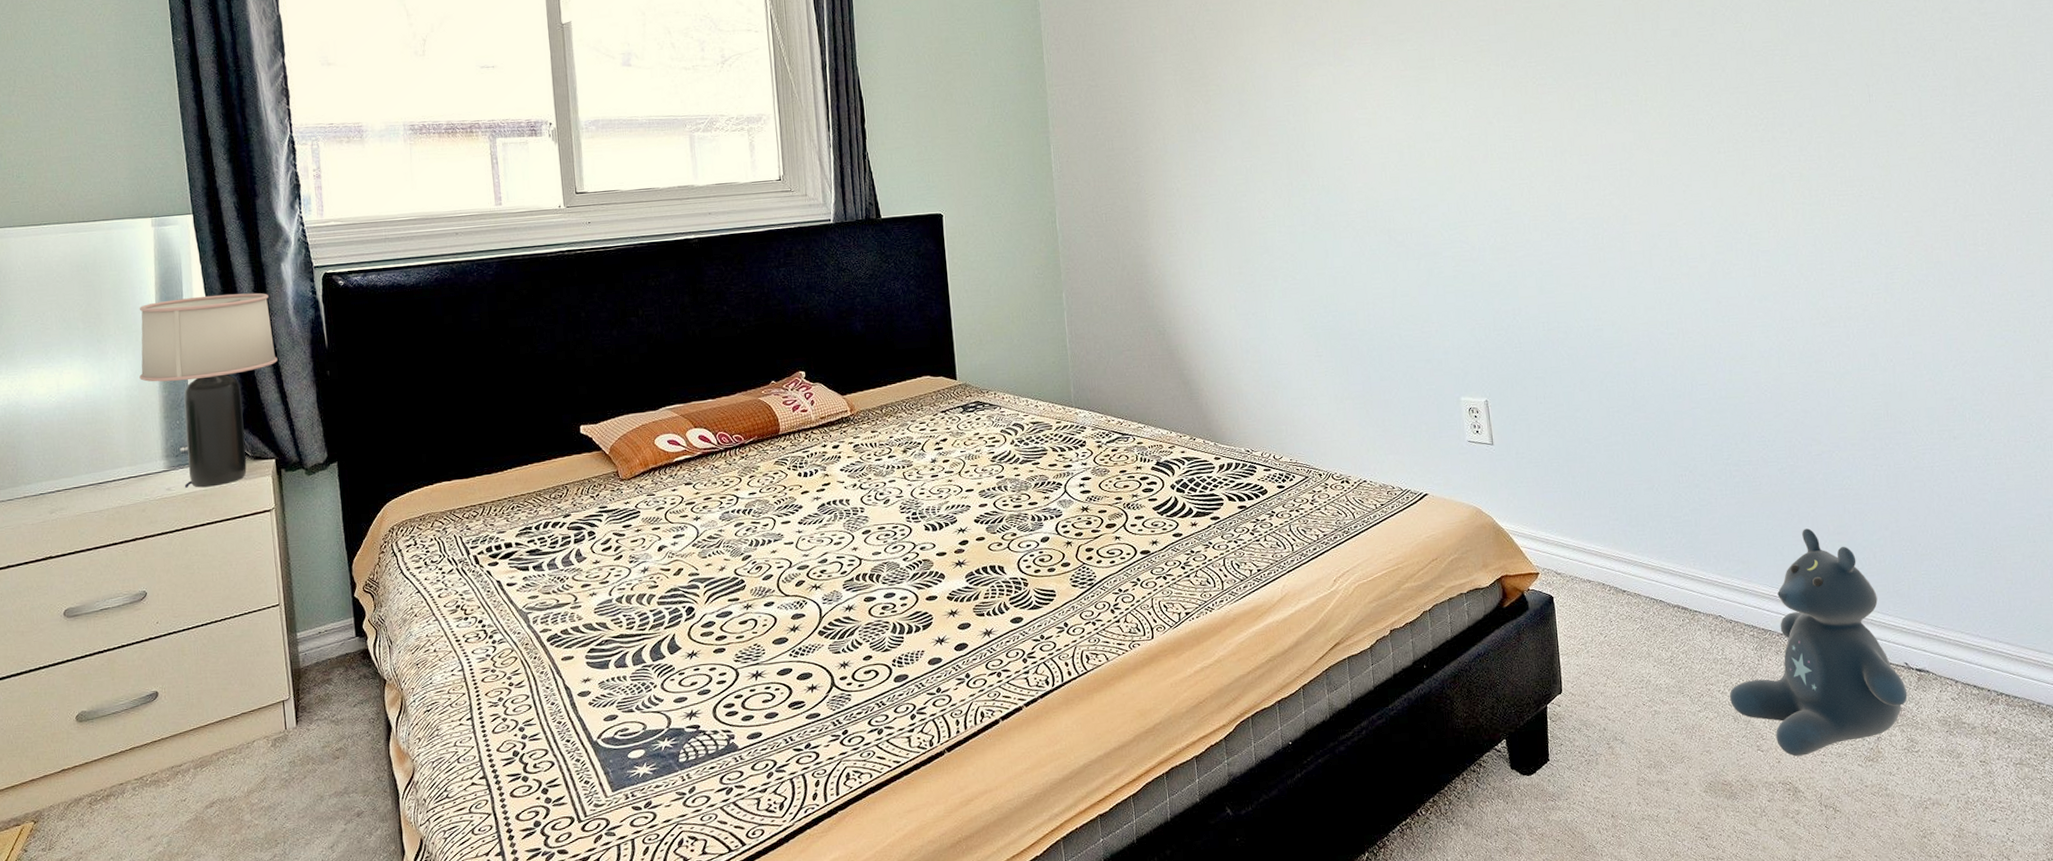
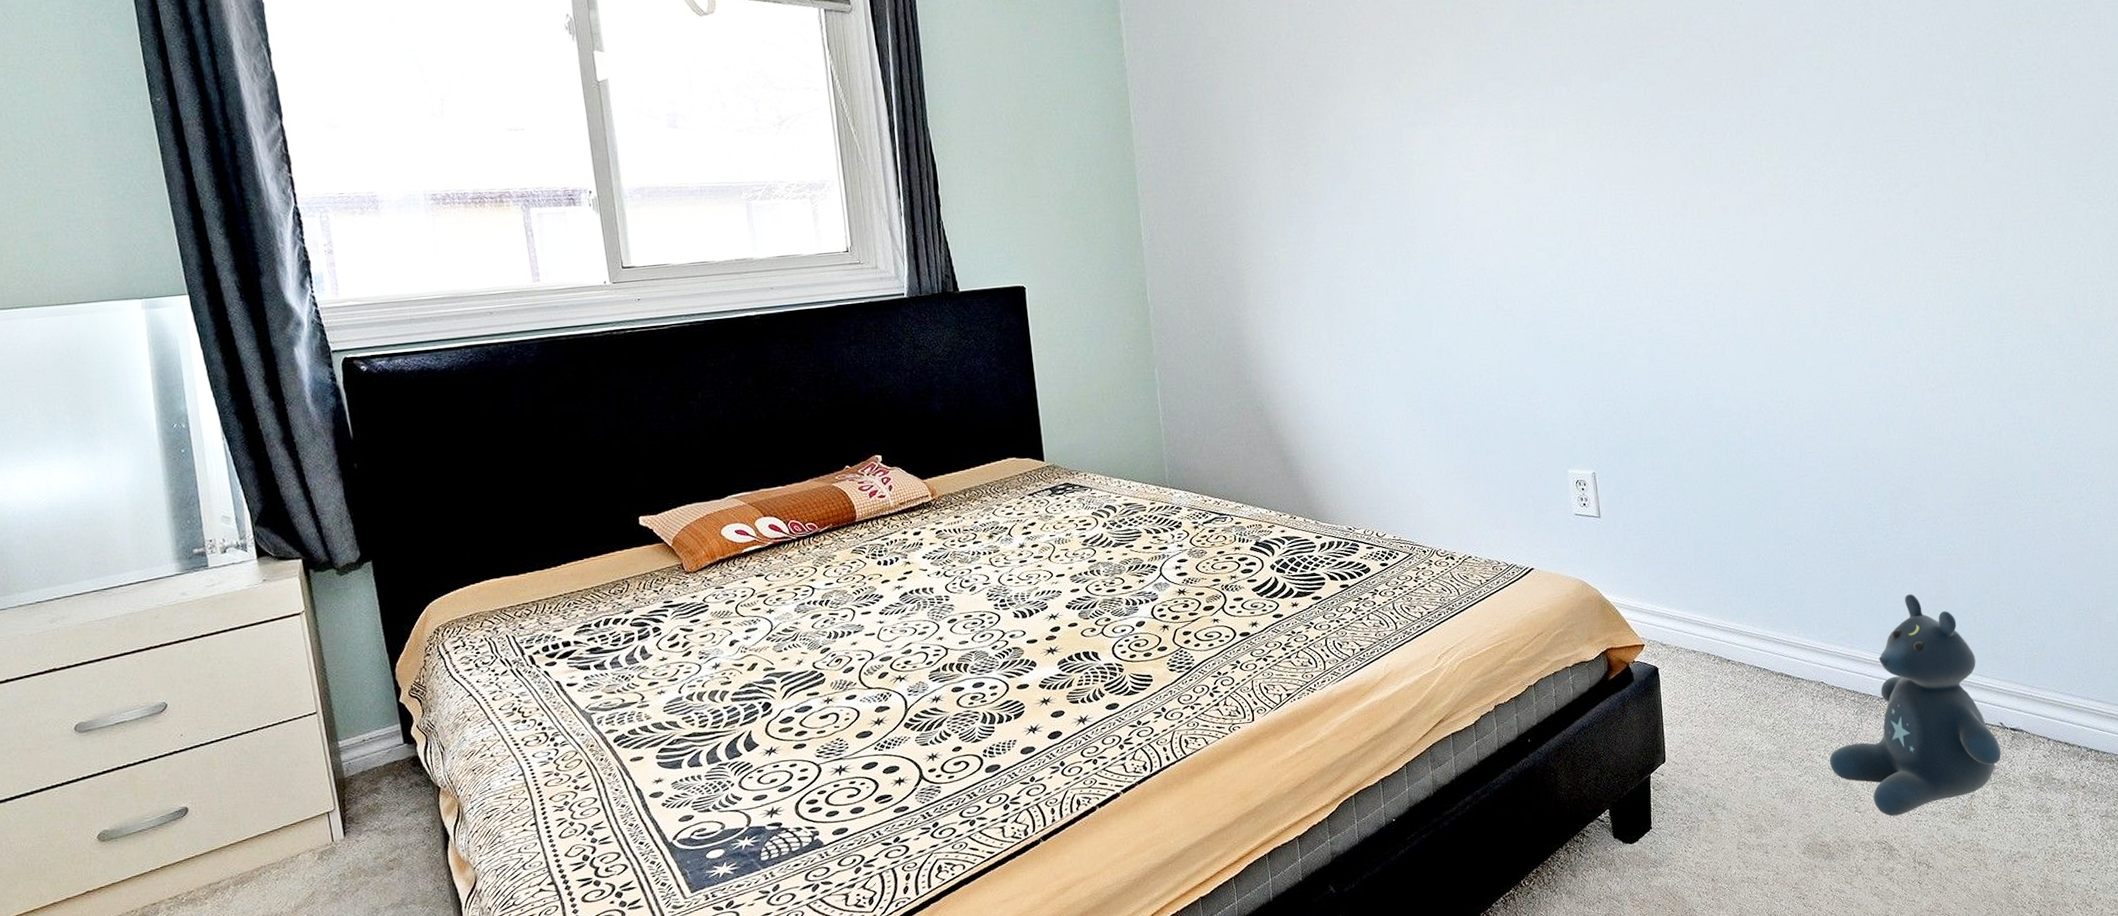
table lamp: present [139,293,278,488] -> none [134,380,297,592]

